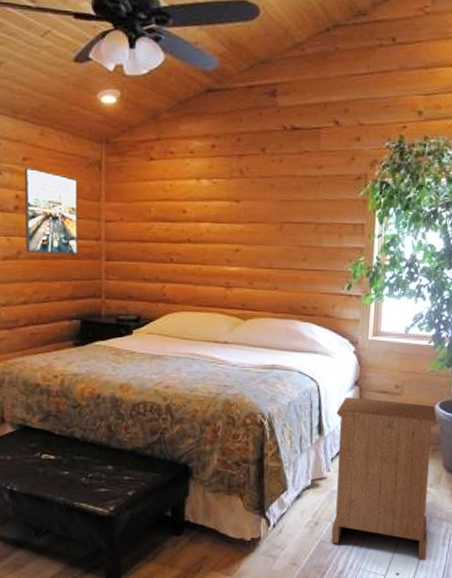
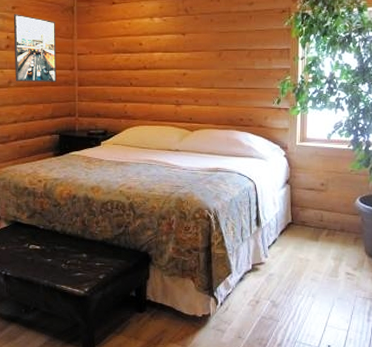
cabinet: present [331,397,437,560] -> none [270,194,358,334]

